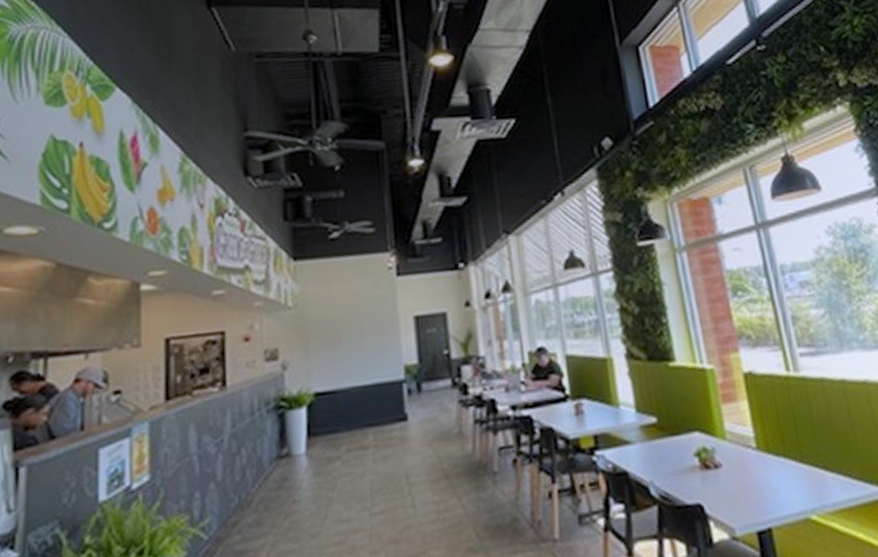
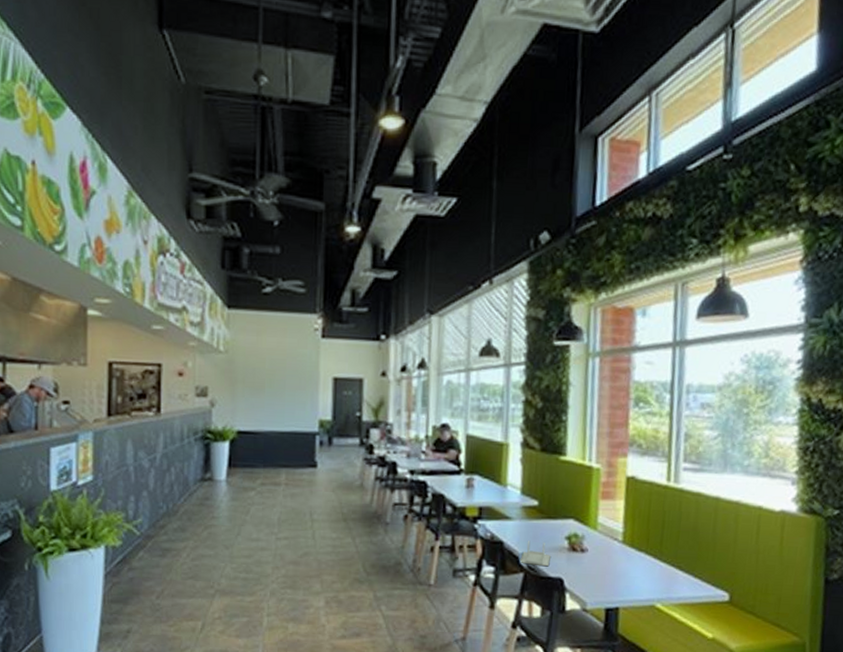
napkin holder: none [650,463,684,495] -> present [520,541,551,567]

